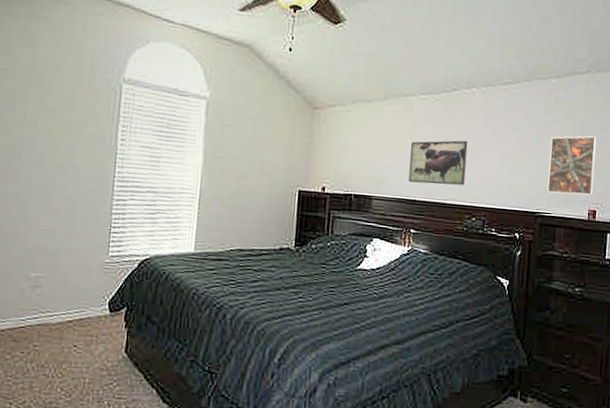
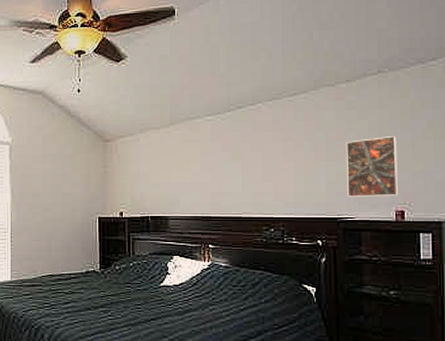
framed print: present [408,140,468,186] -> none [202,154,259,200]

